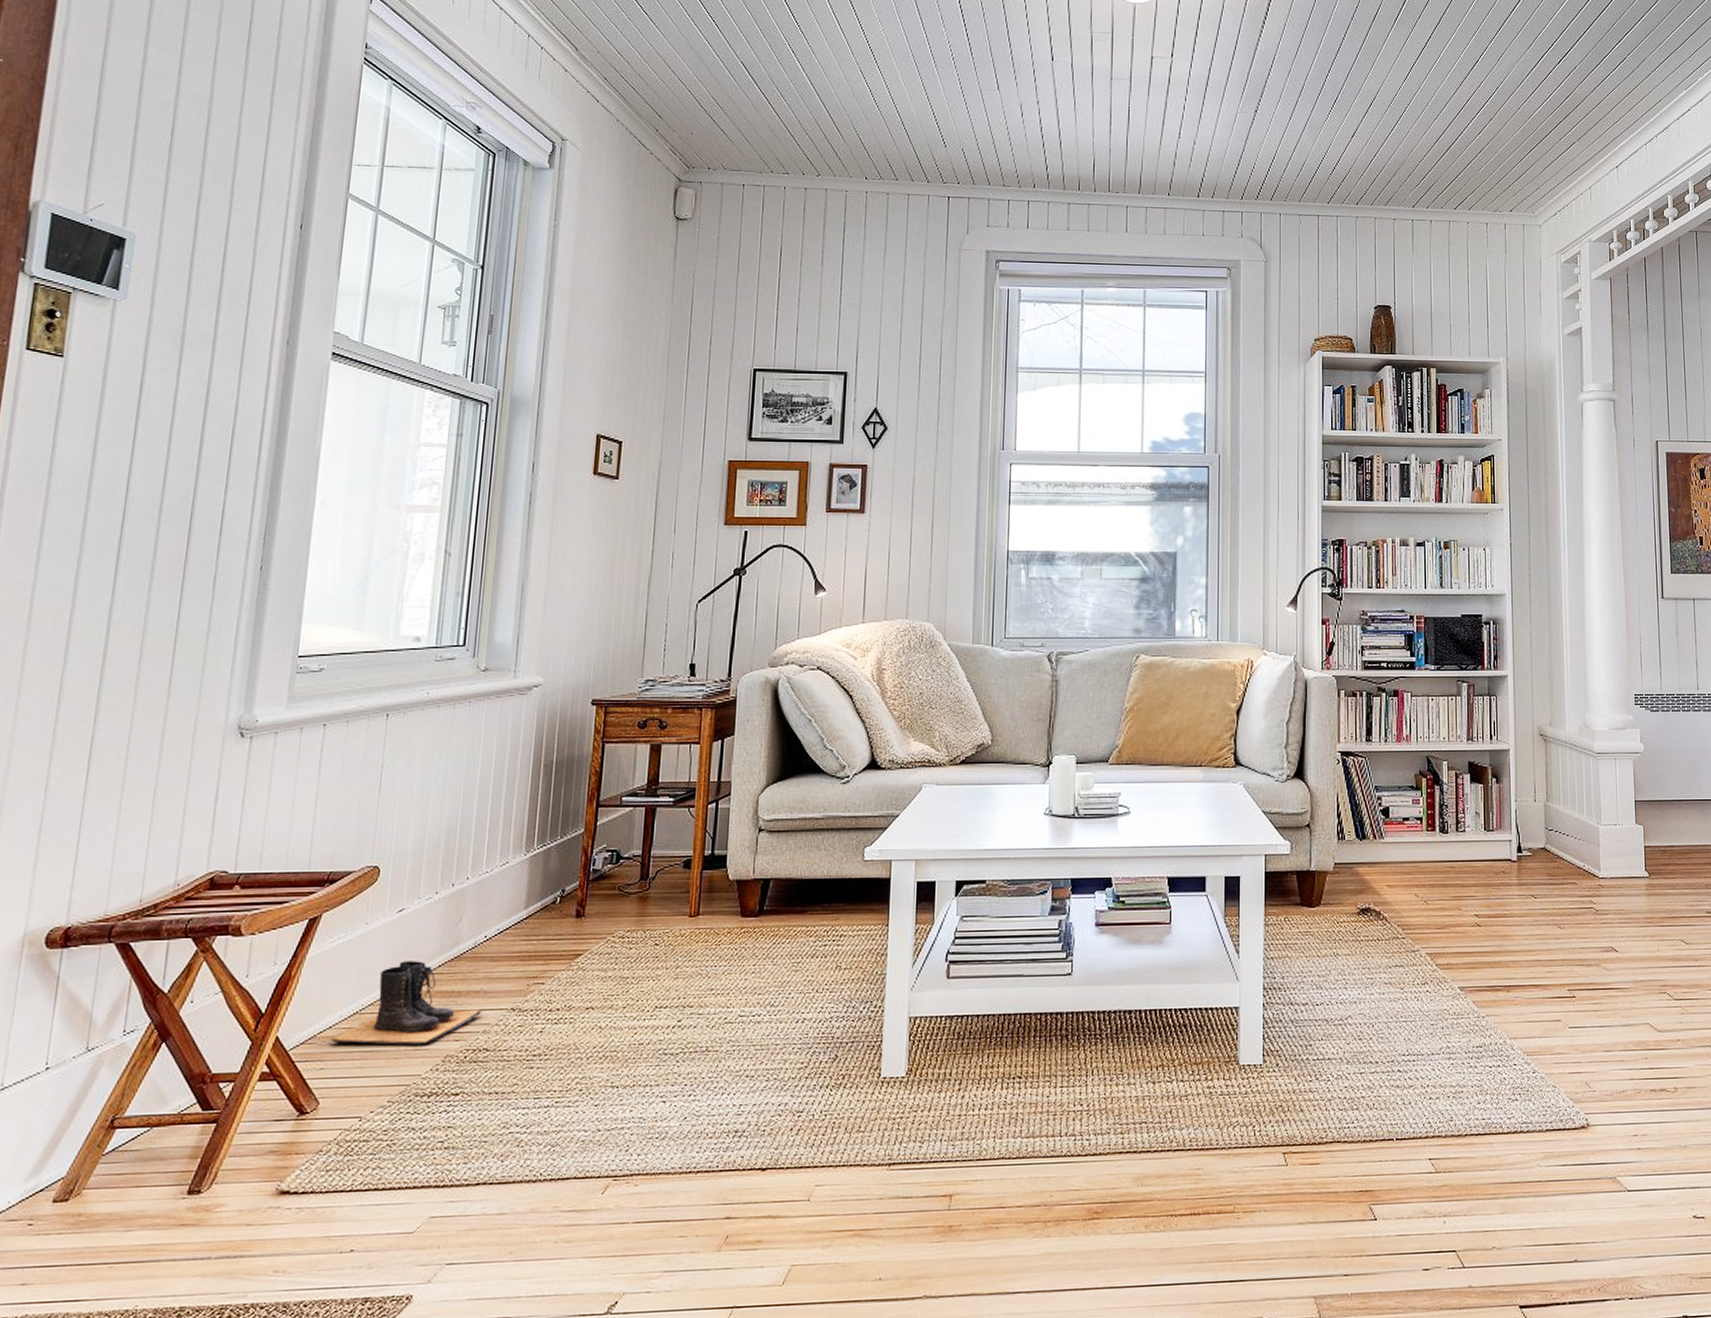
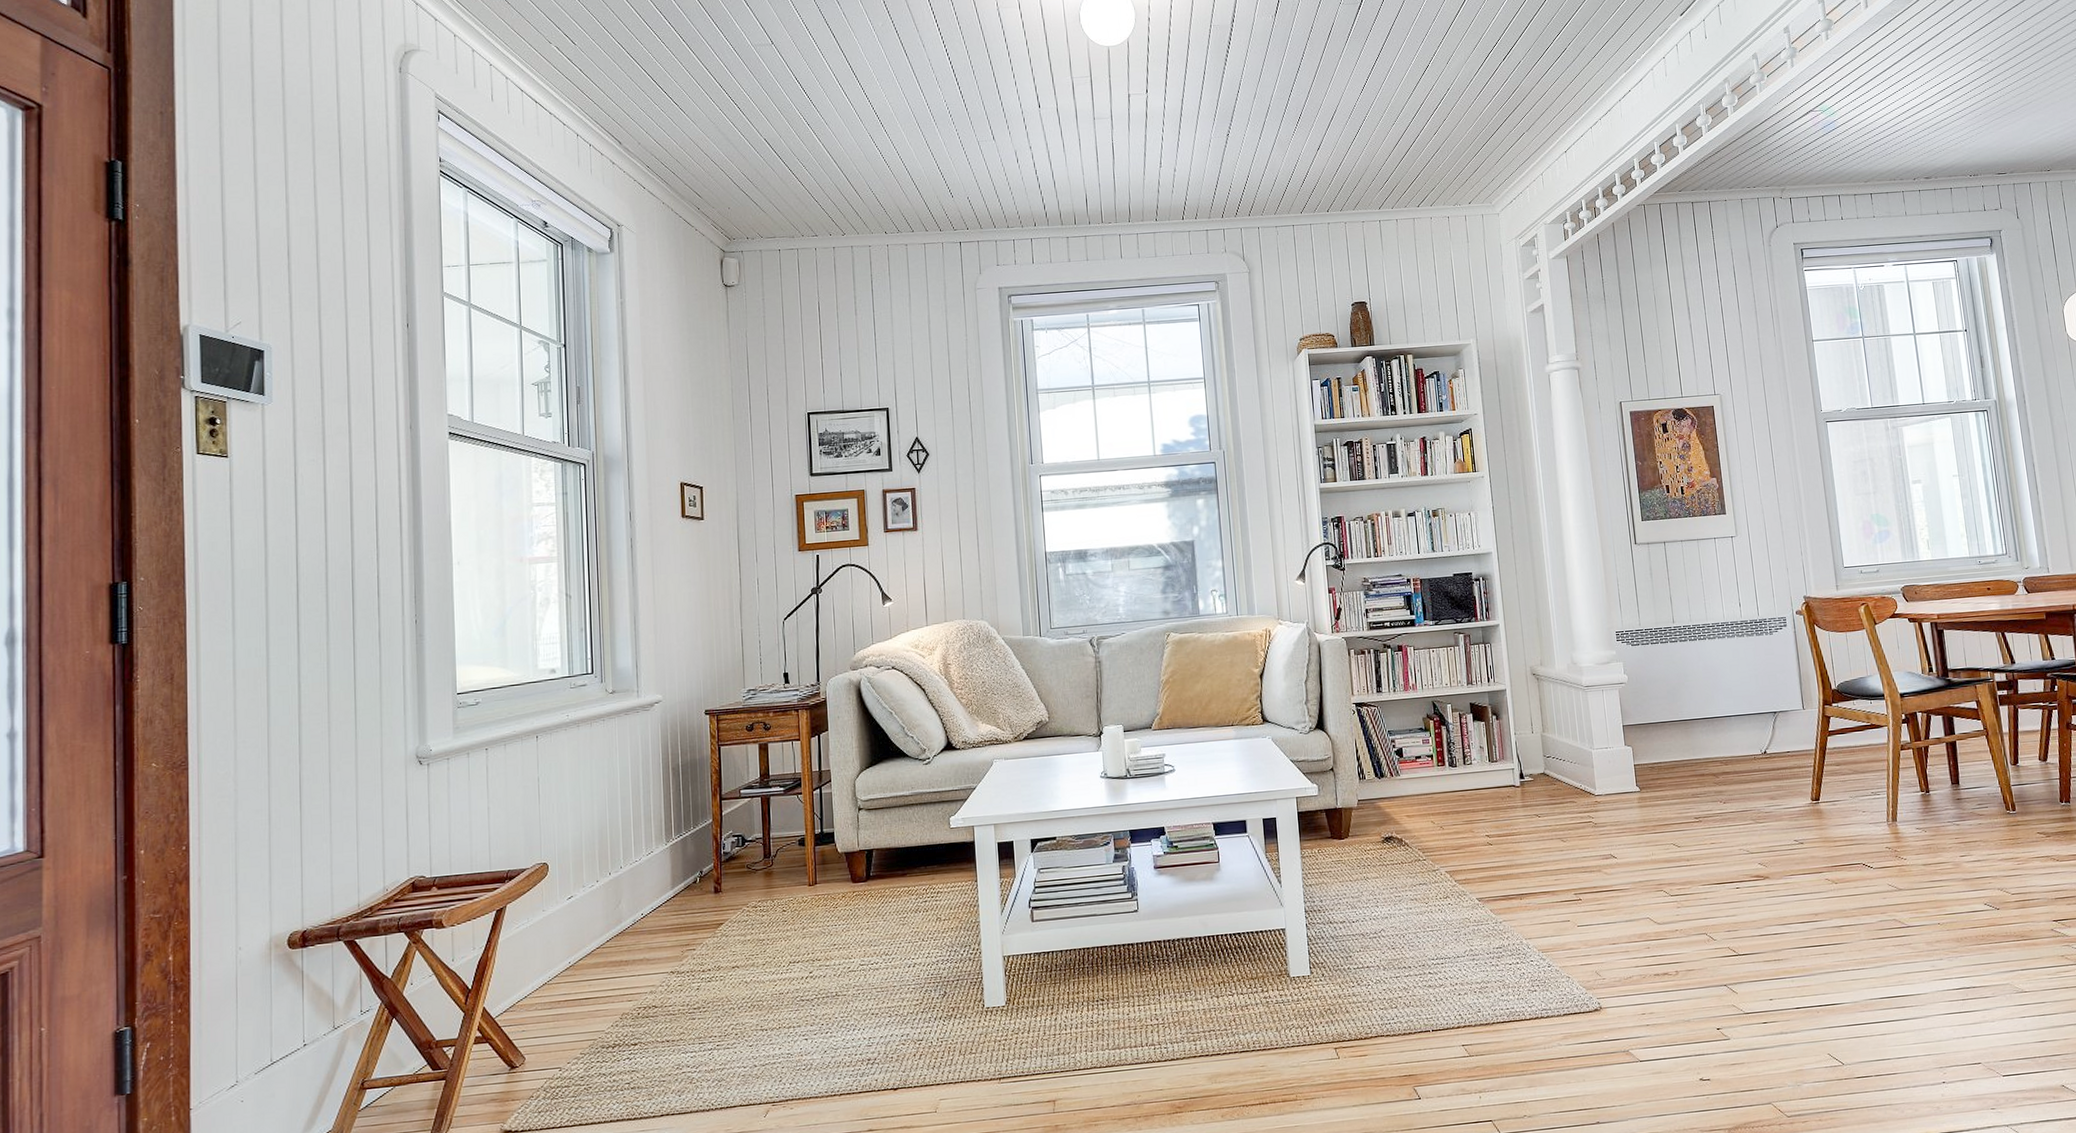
boots: present [331,961,482,1045] -> none [528,938,647,1009]

